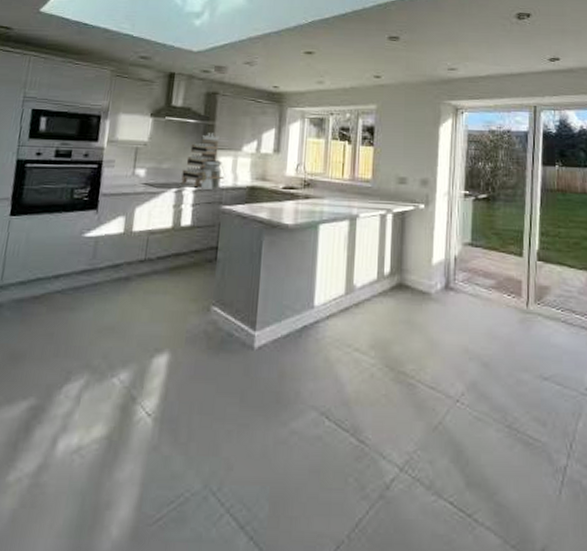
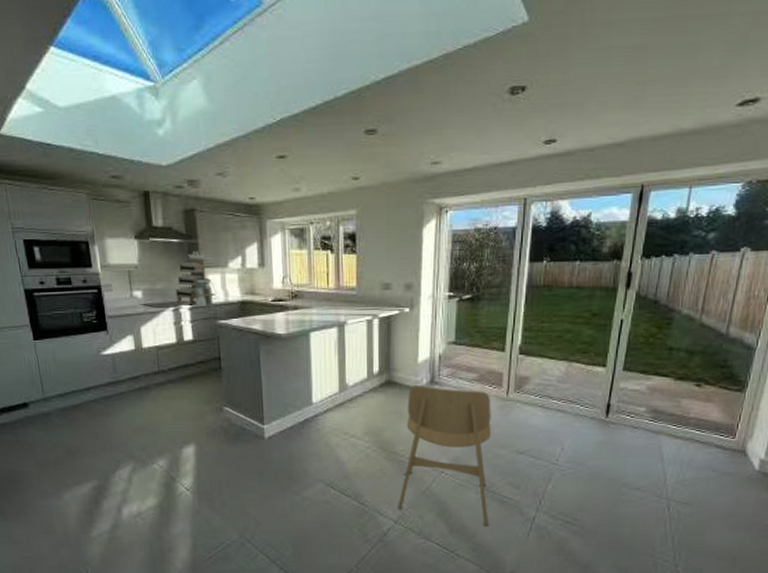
dining chair: none [405,291,513,479] -> present [398,385,491,527]

